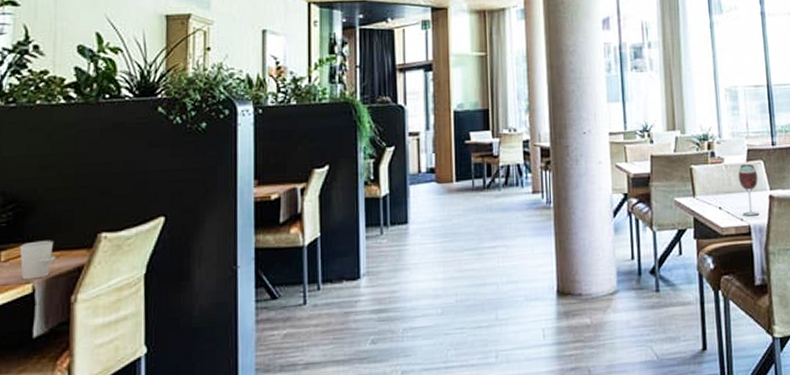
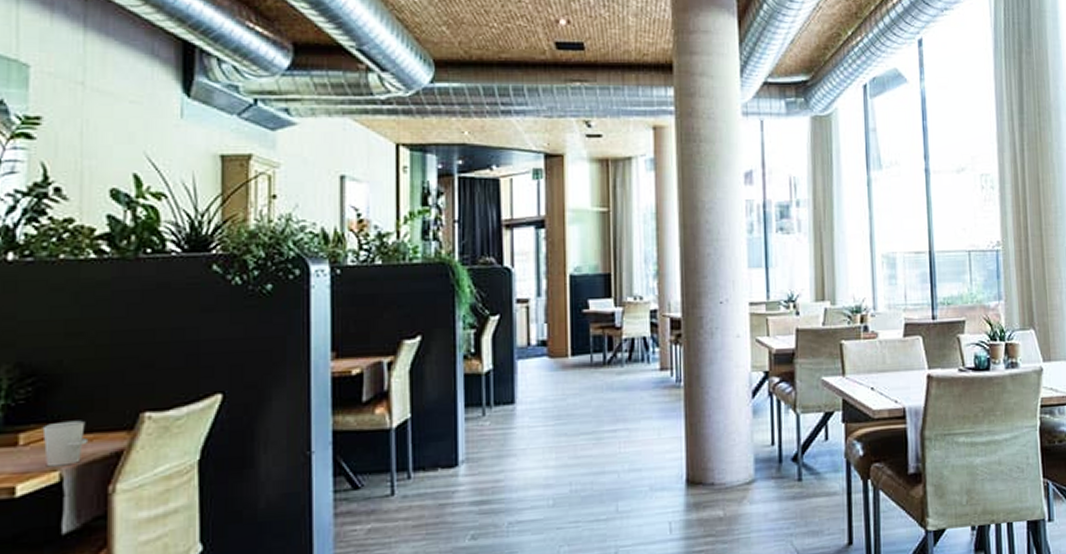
wineglass: present [737,164,760,217] -> none [893,340,916,398]

